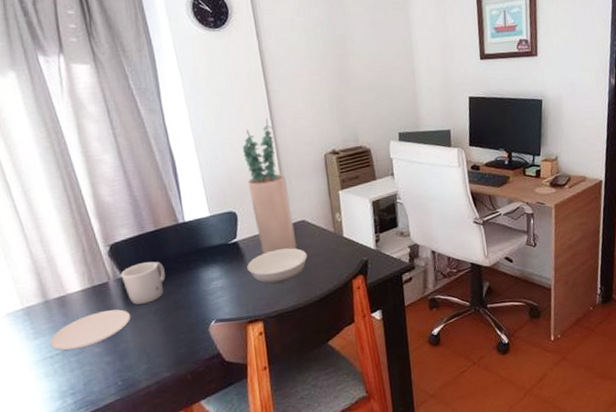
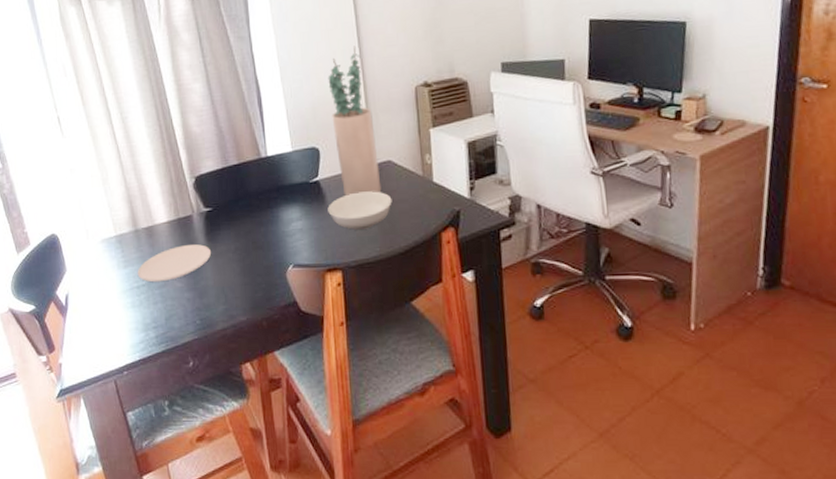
mug: present [120,261,166,305] -> none [204,197,246,241]

